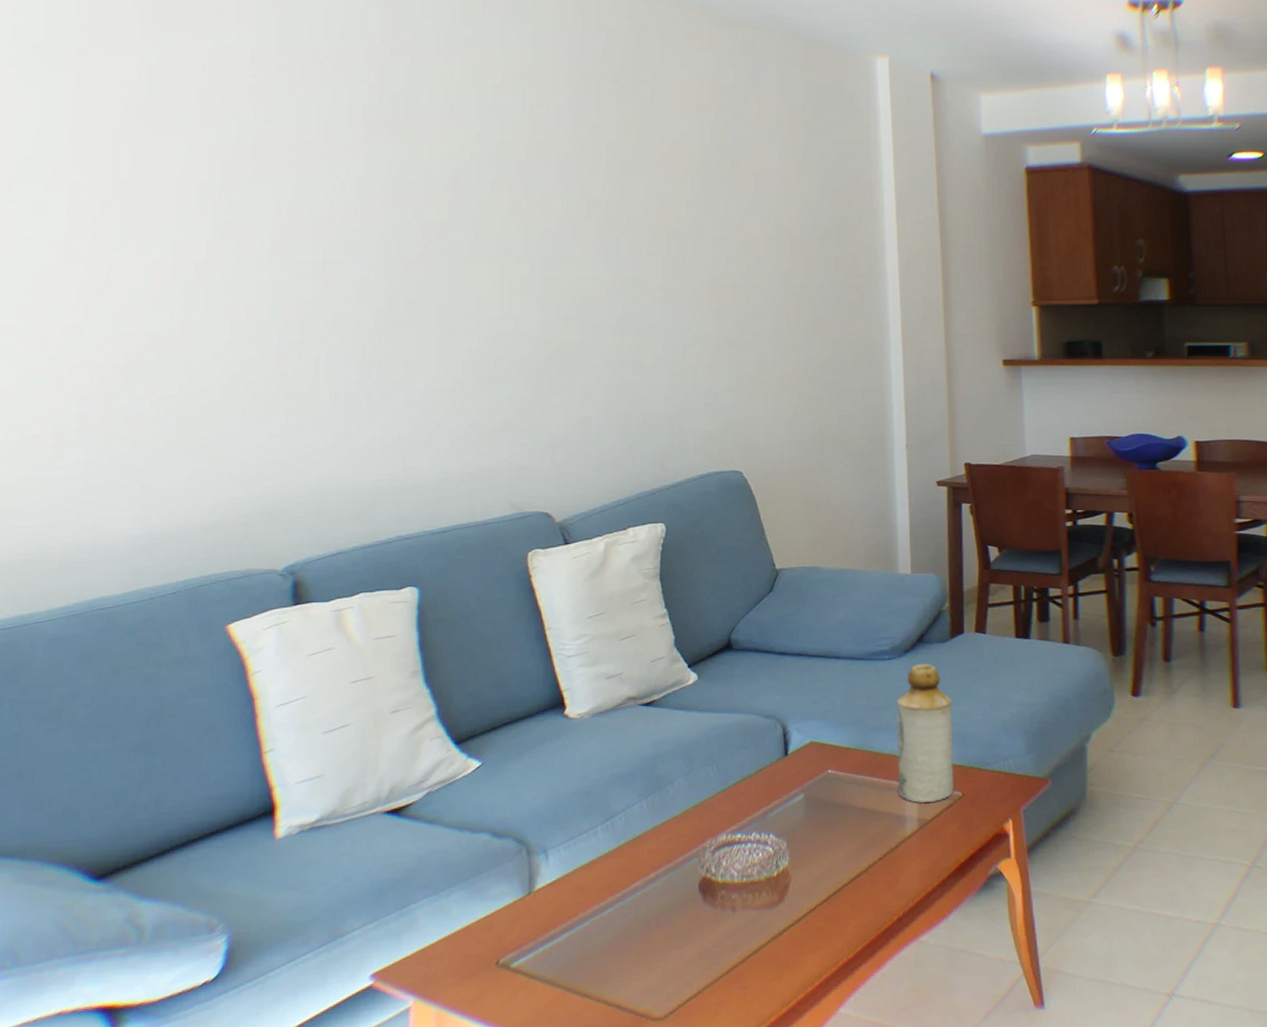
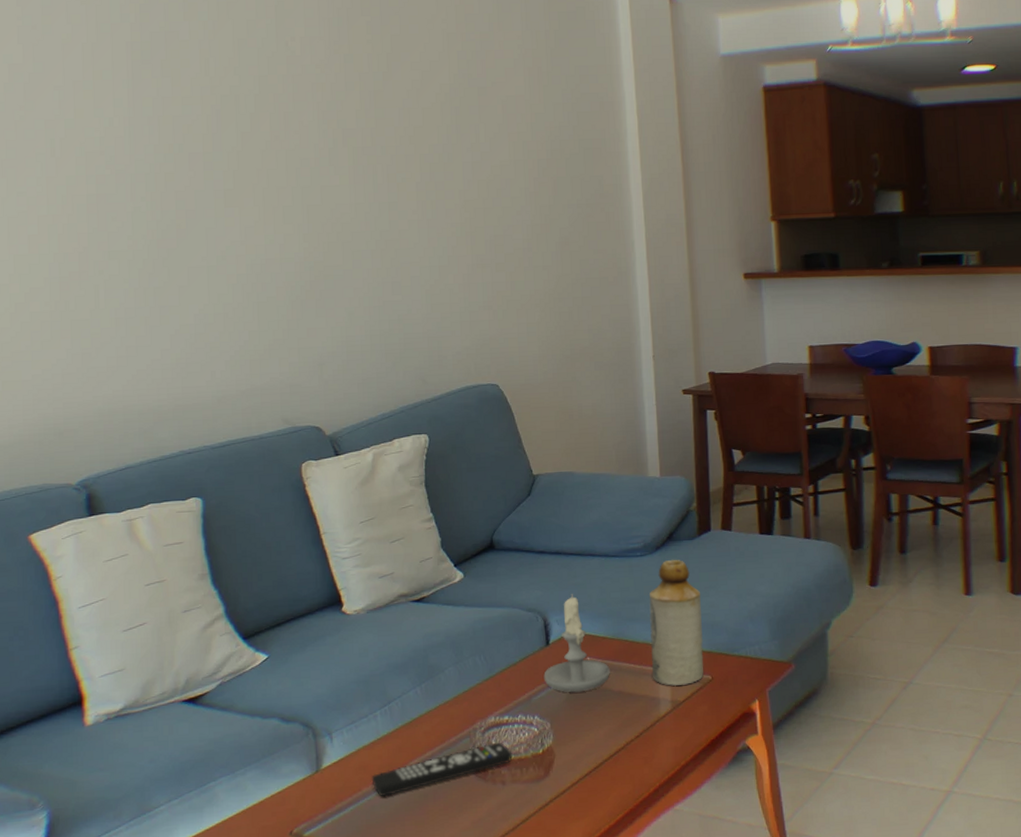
remote control: none [589,863,744,922] -> present [371,742,513,796]
candle: none [781,698,853,809] -> present [543,593,610,693]

